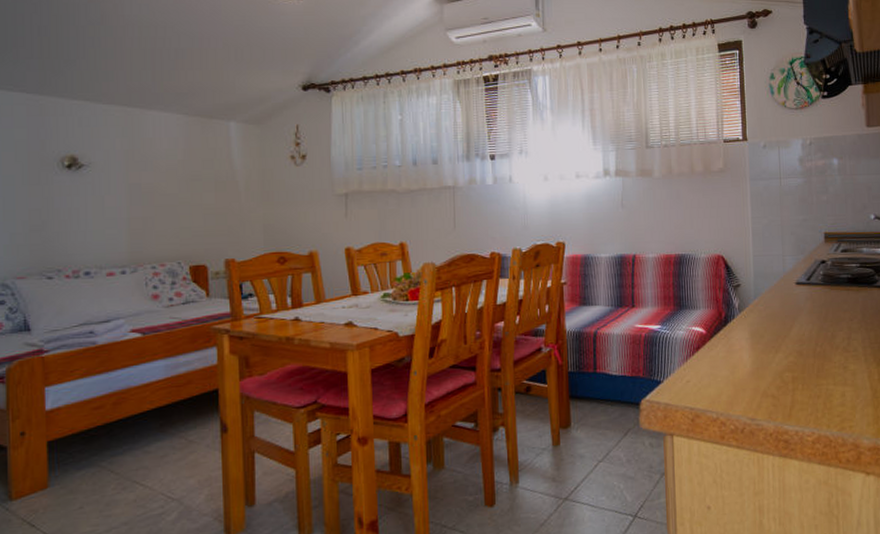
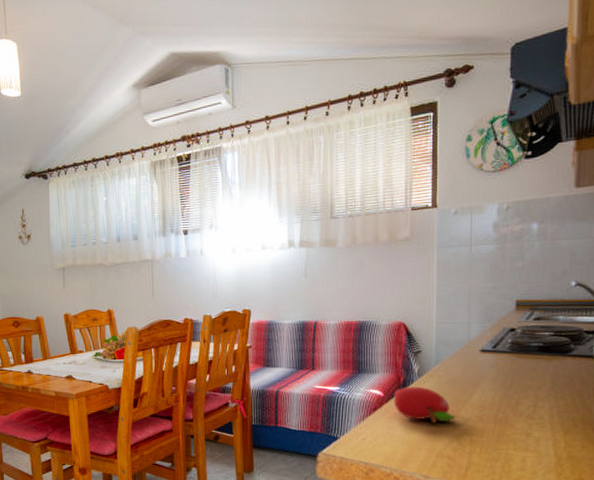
fruit: none [716,322,776,361] -> present [393,386,455,424]

